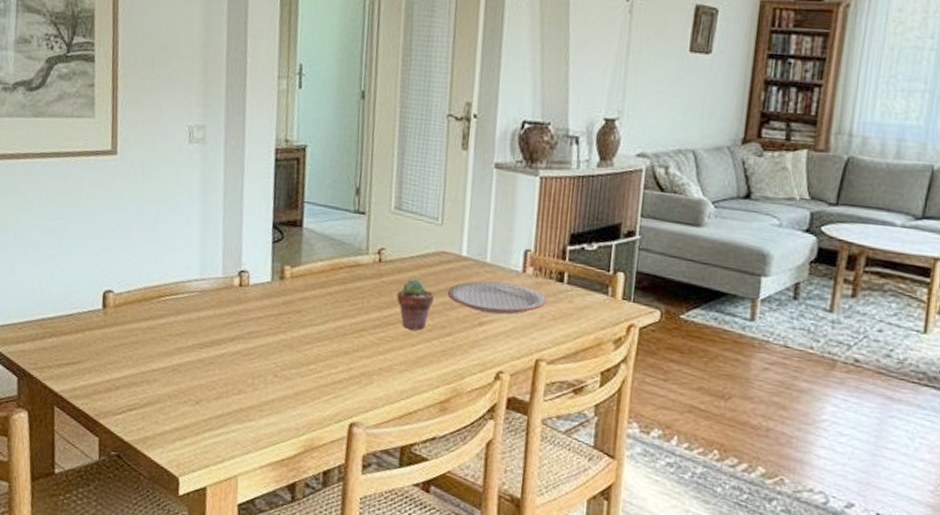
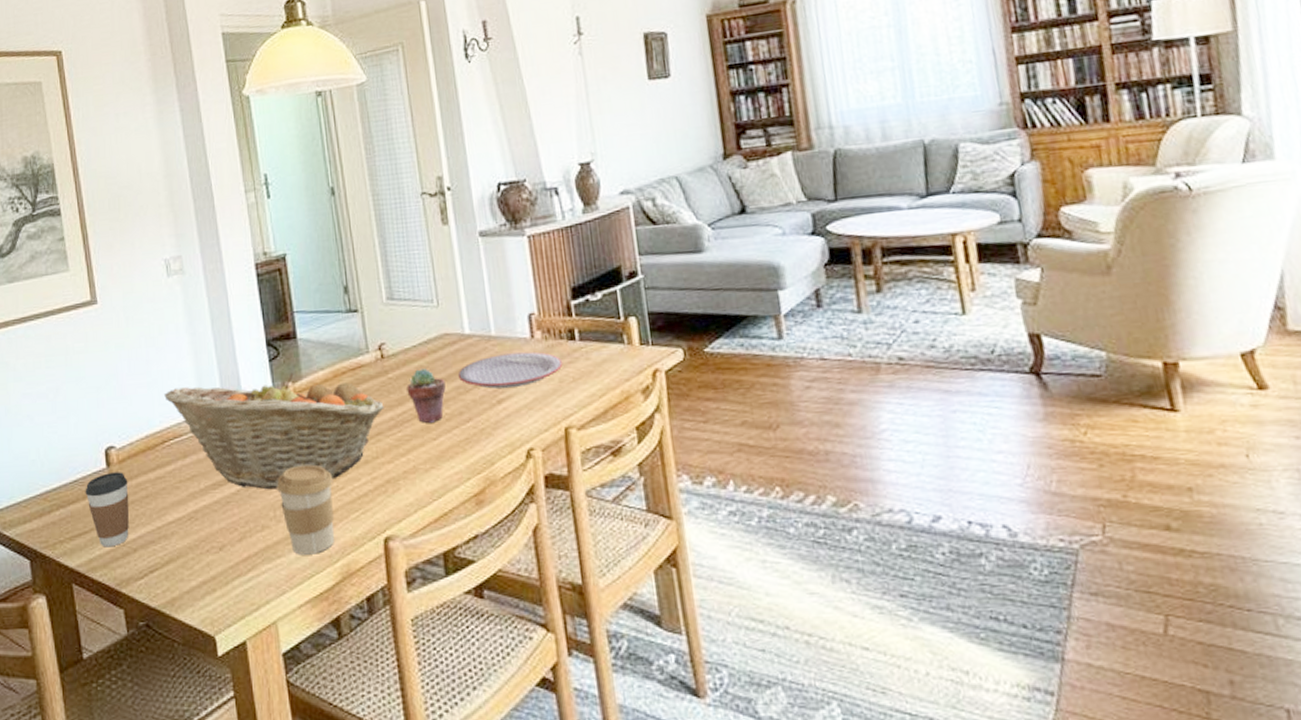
coffee cup: none [78,313,121,381] -> present [85,472,129,548]
fruit basket: none [167,249,373,362] -> present [164,372,384,490]
coffee cup: none [259,343,313,425] -> present [277,464,335,555]

